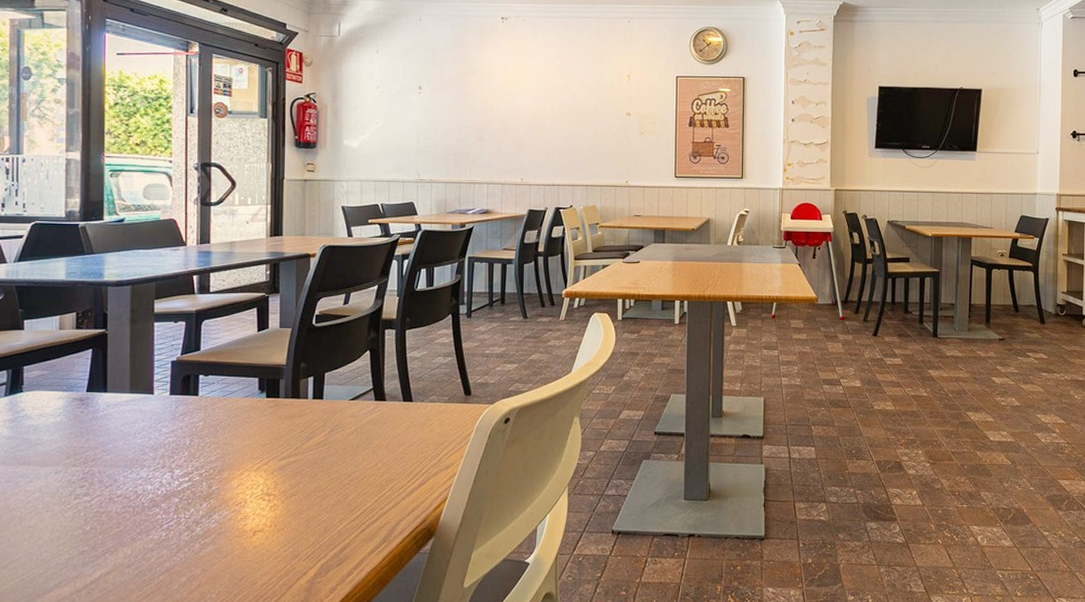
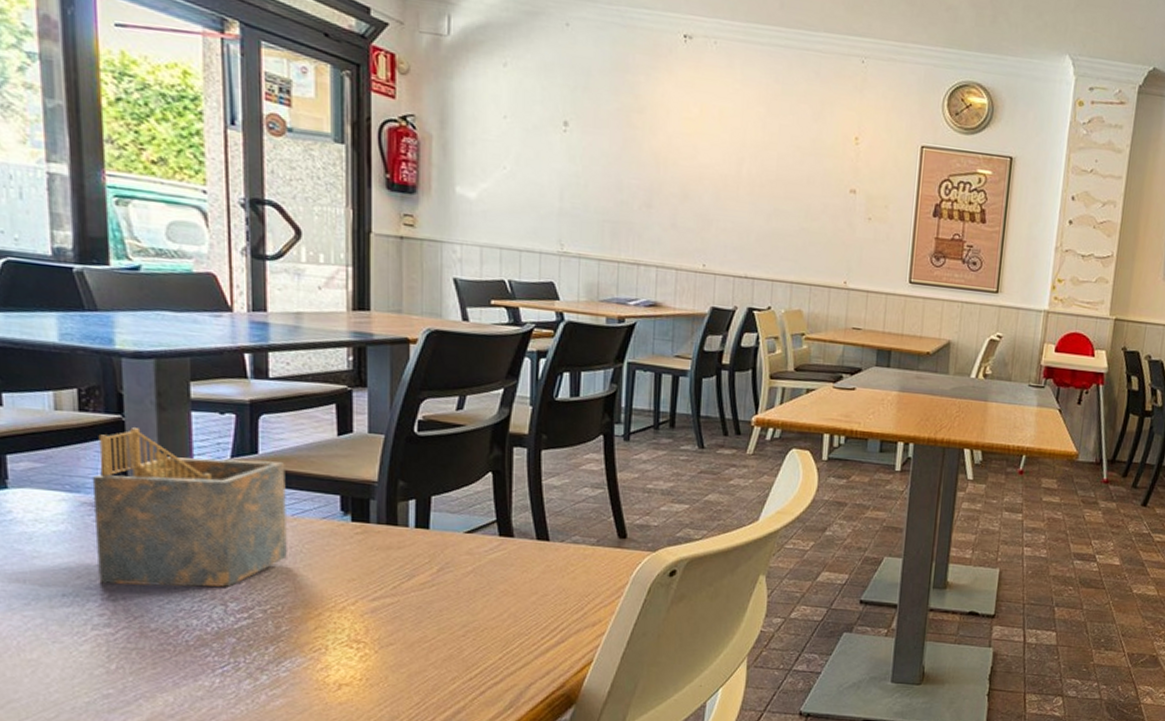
napkin holder: none [82,338,219,462] -> present [92,427,287,587]

